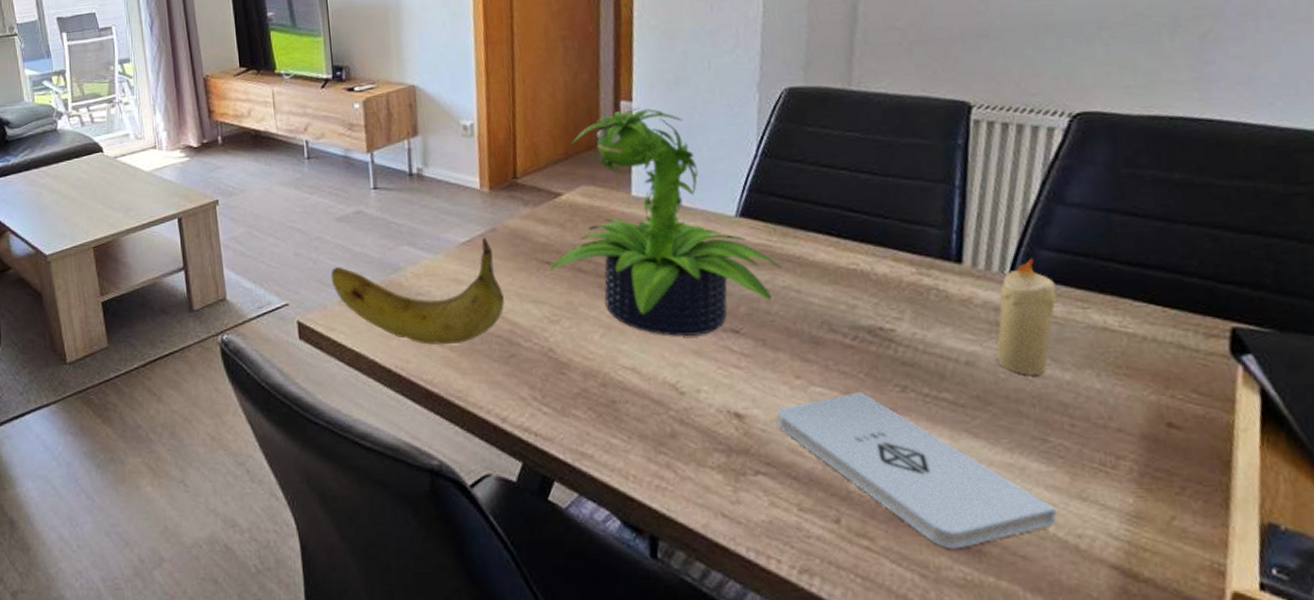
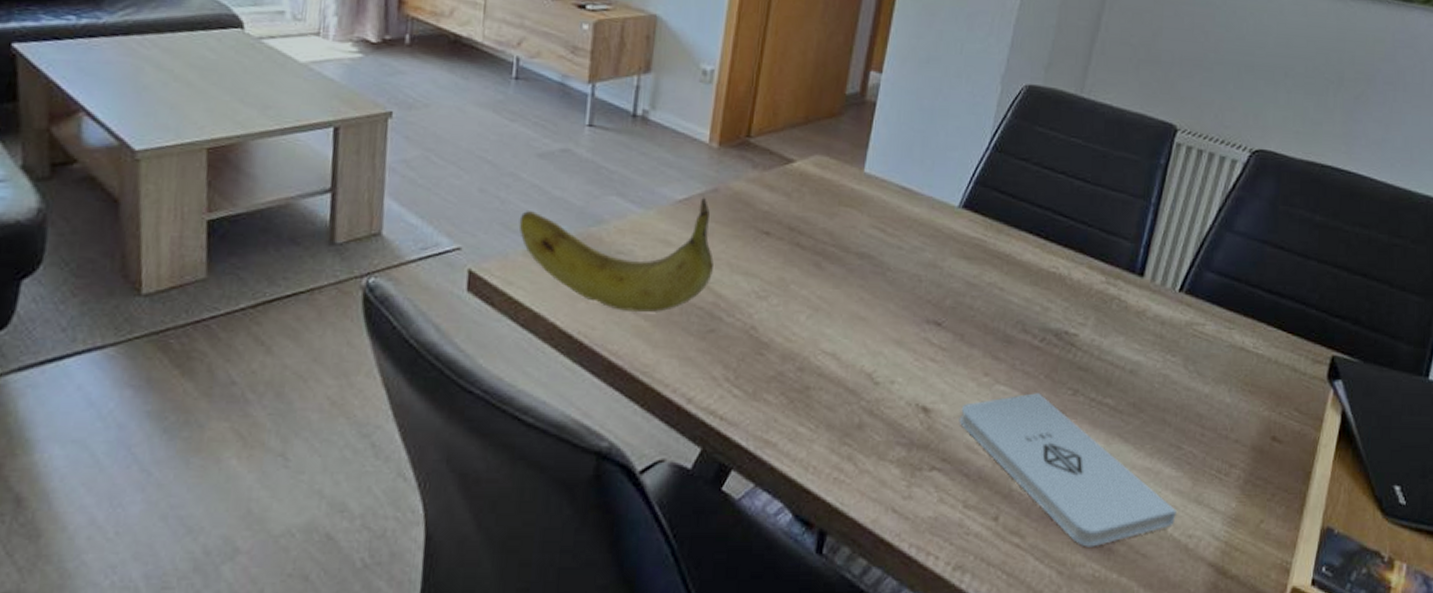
potted plant: present [550,108,782,337] -> none [767,81,991,326]
candle: present [996,259,1057,375] -> none [1155,279,1213,387]

